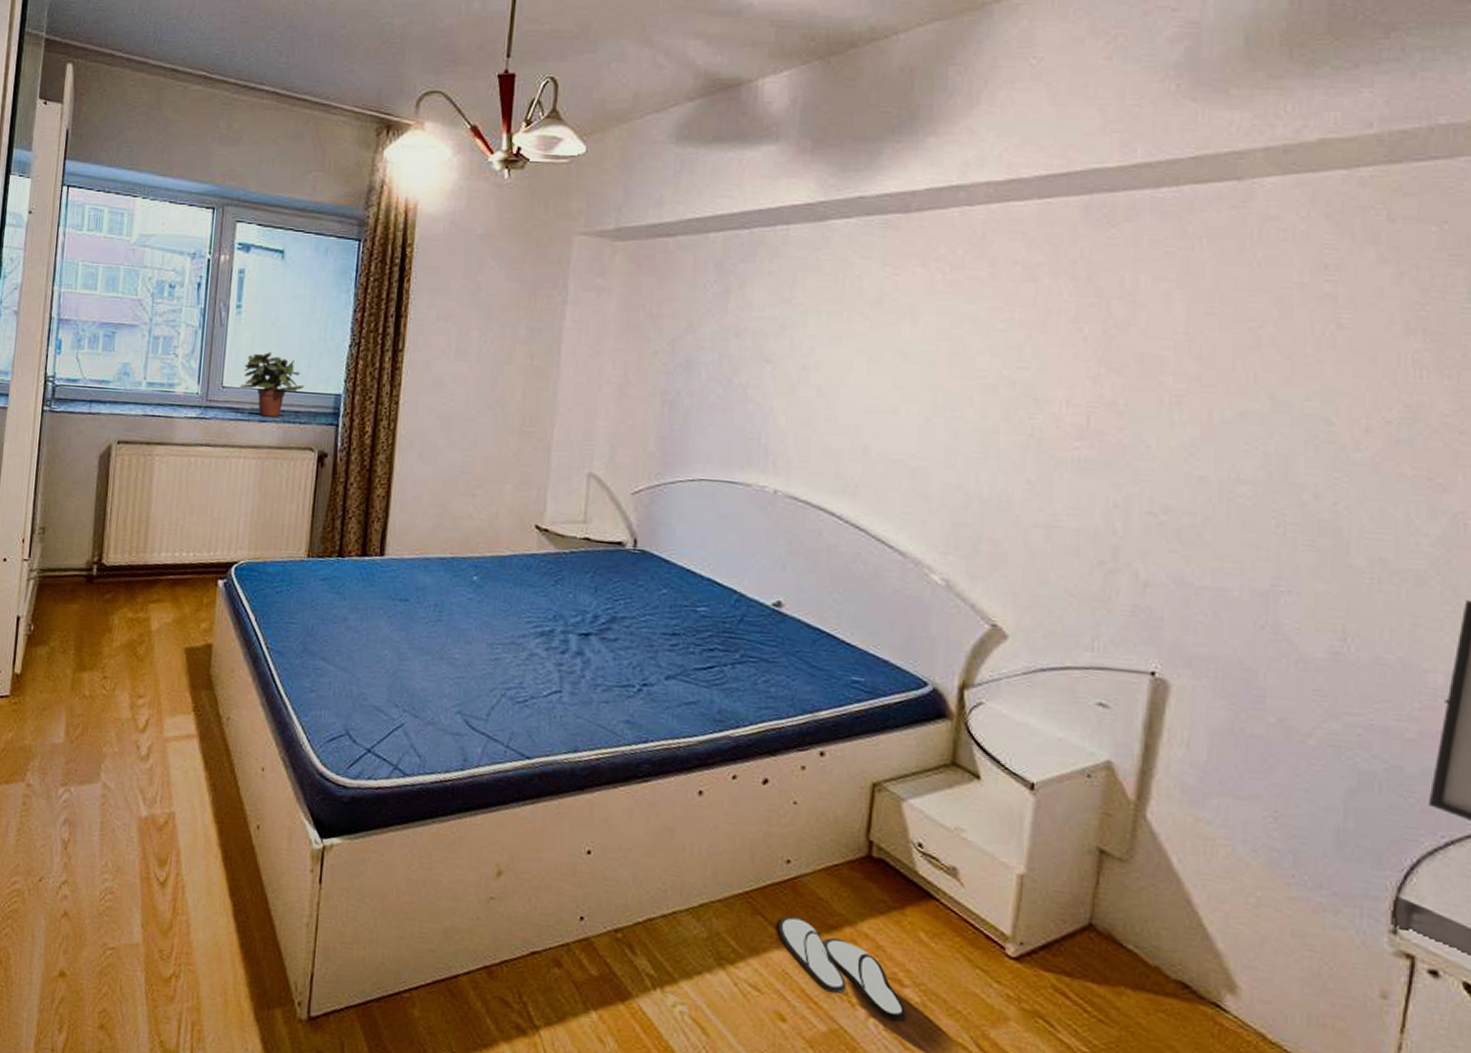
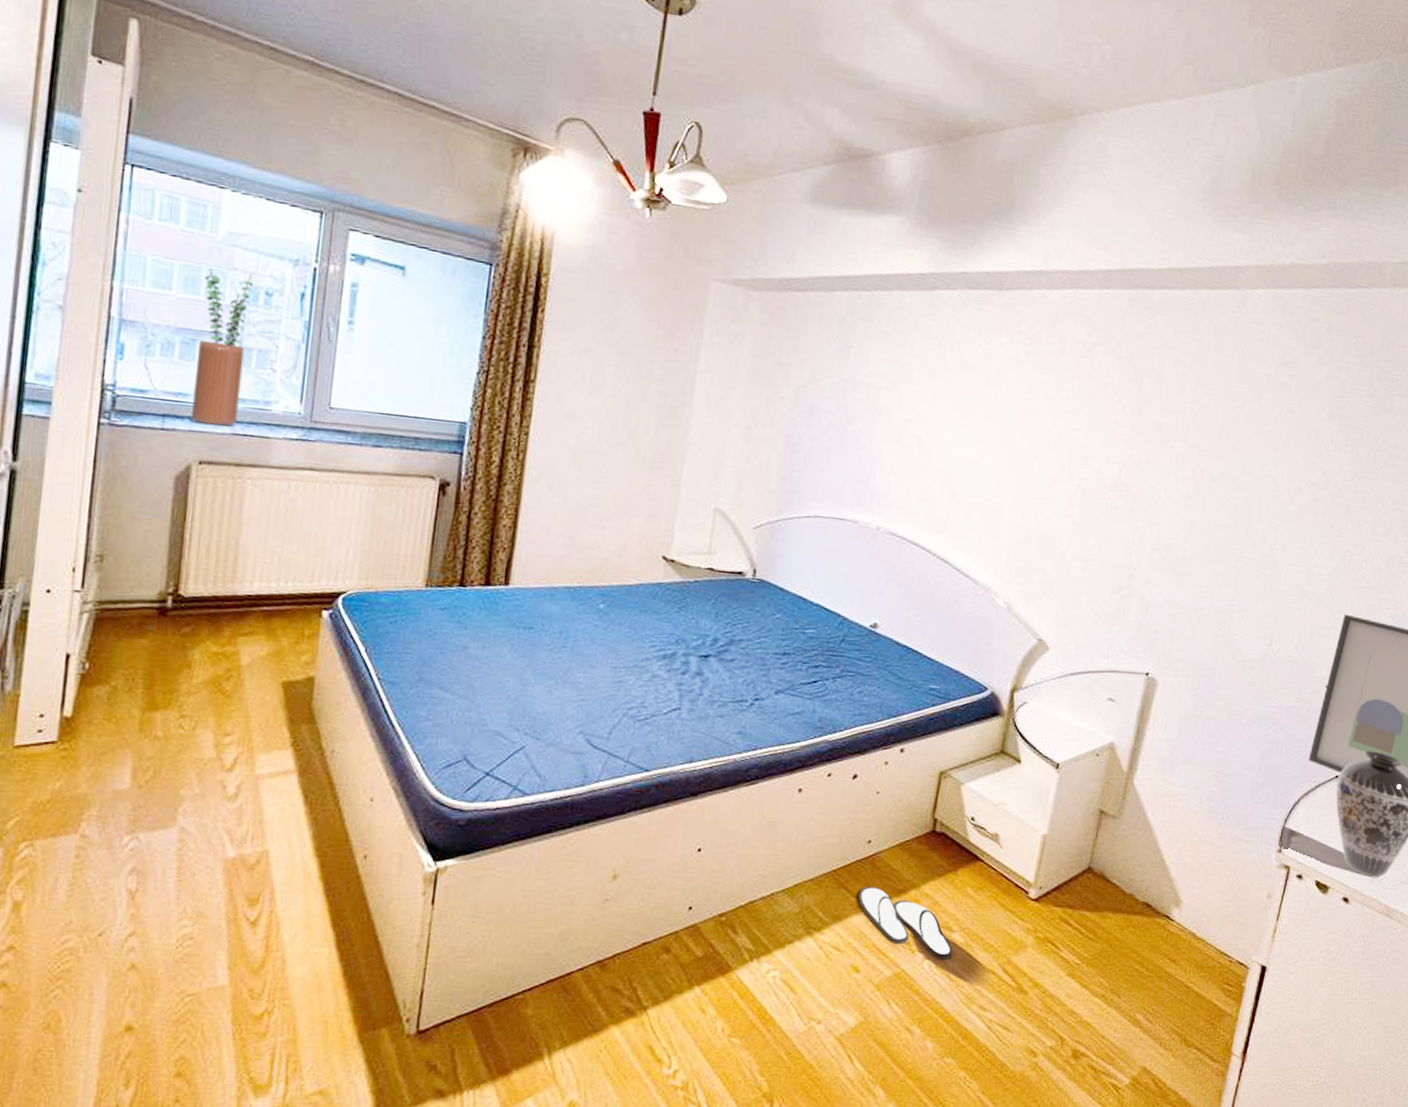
vase: none [112,267,160,409] -> present [191,267,254,427]
potted plant: present [240,352,305,417] -> none [351,374,426,443]

